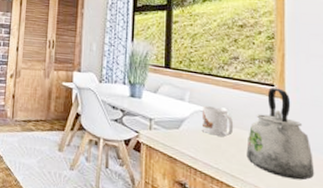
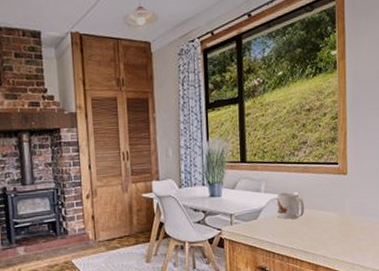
kettle: present [246,87,315,181] -> none [316,165,371,245]

